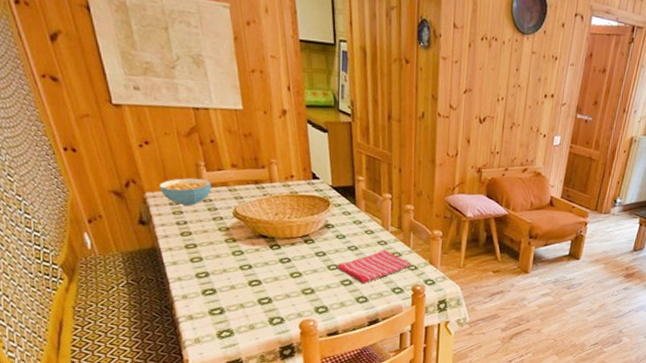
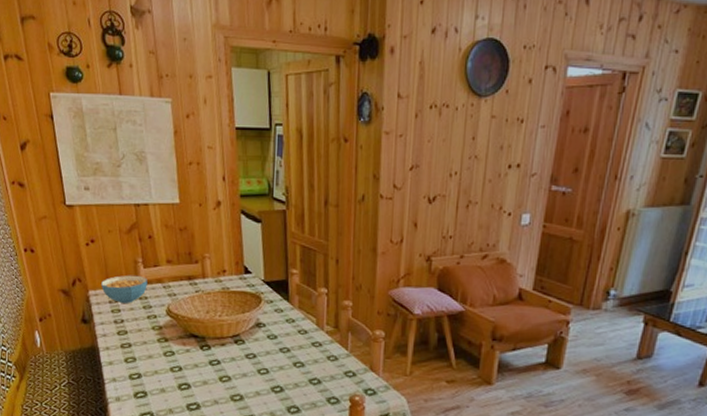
dish towel: present [337,249,411,284] -> none [267,351,349,392]

